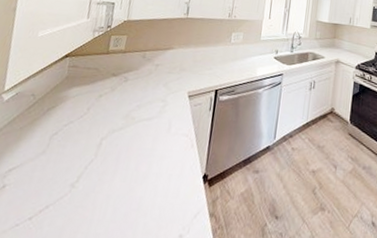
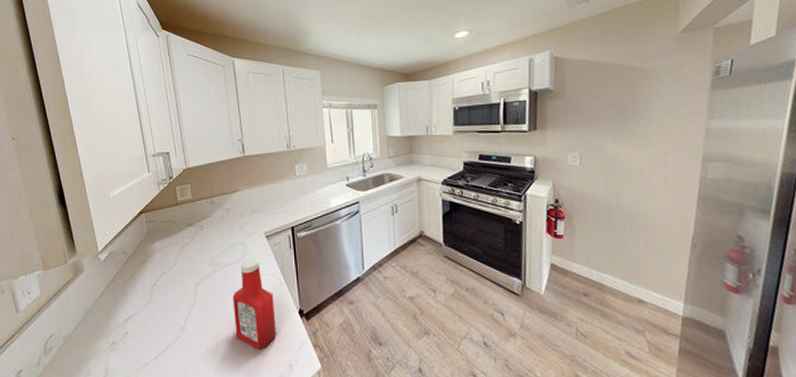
ketchup bottle: none [130,115,182,216] -> present [232,257,277,350]

